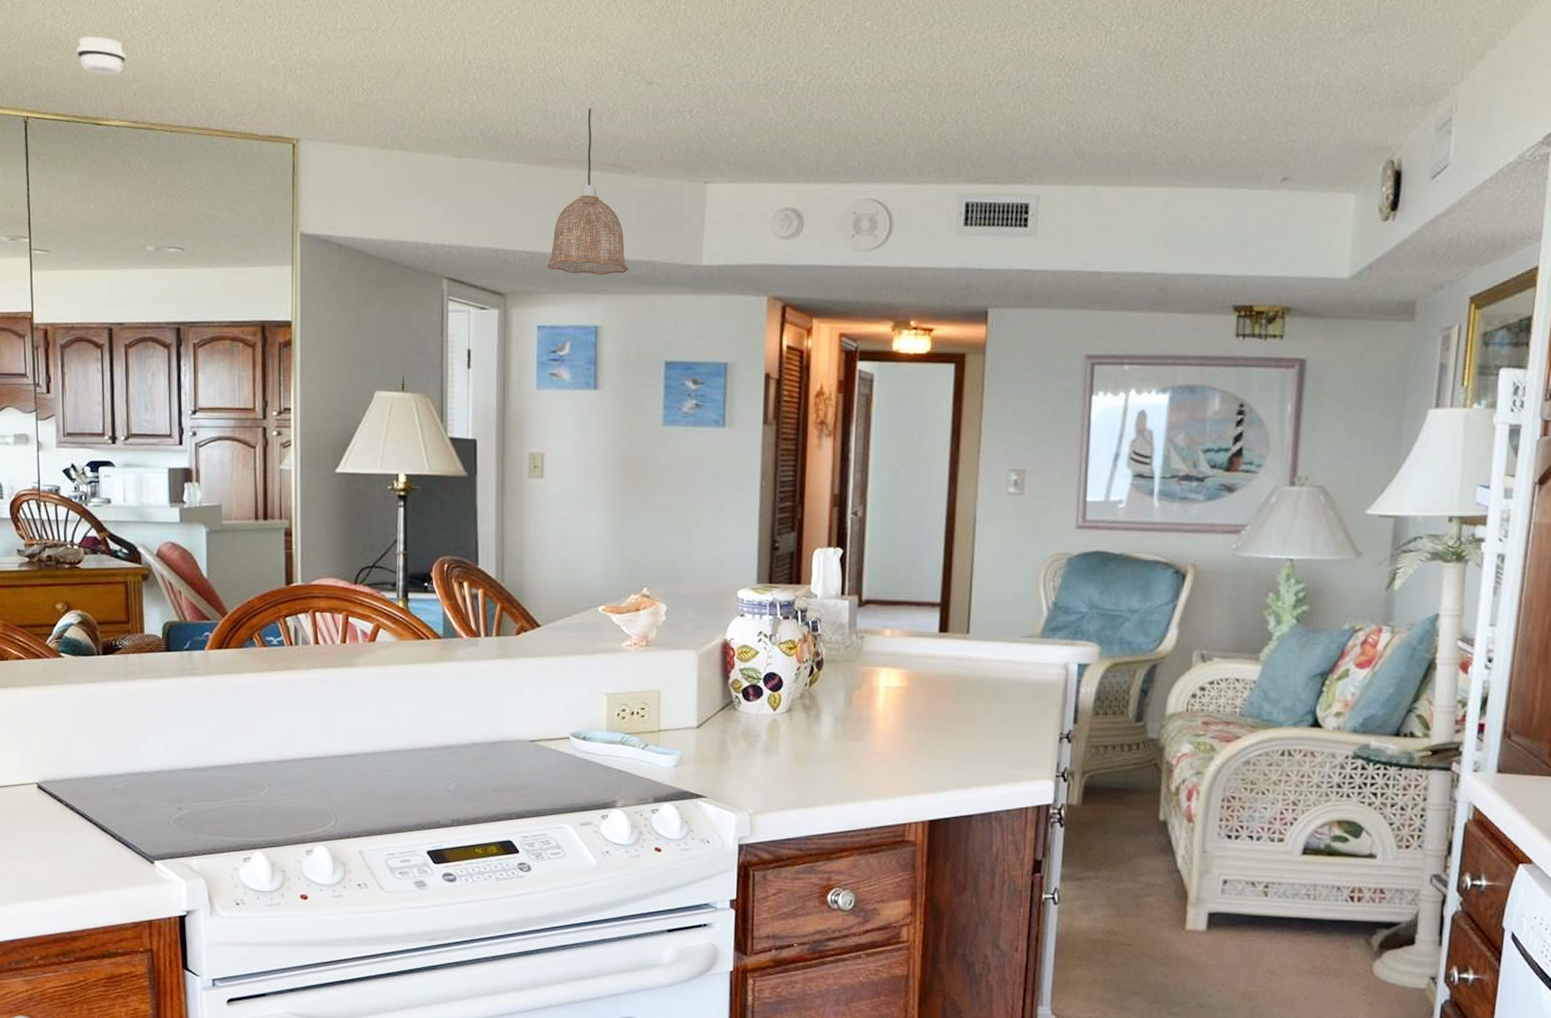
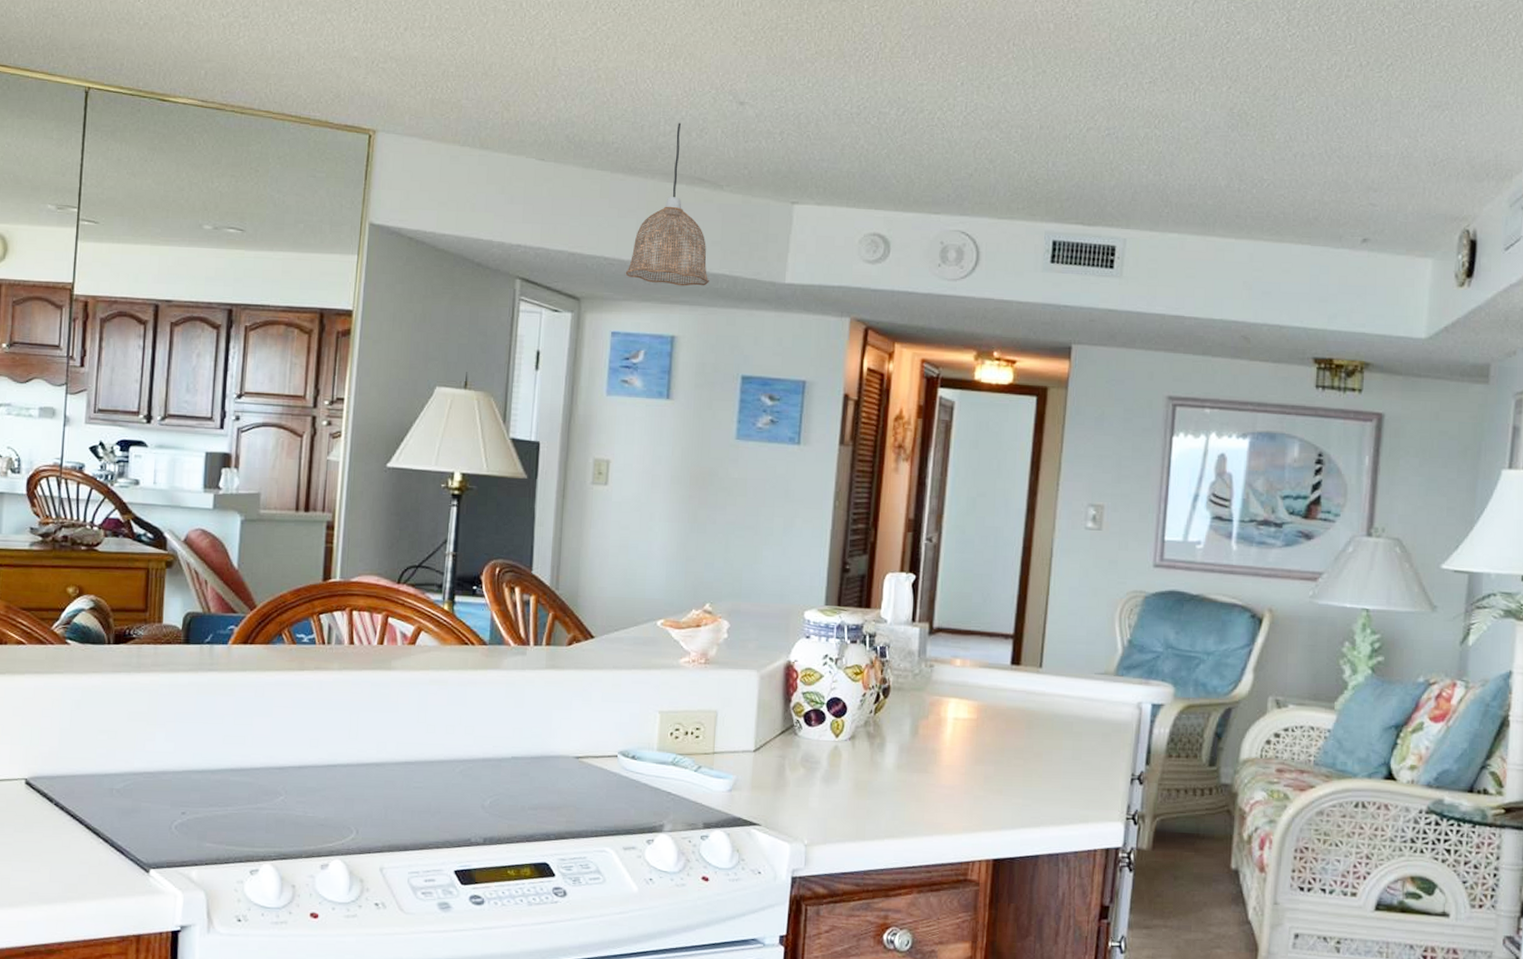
smoke detector: present [76,36,126,76] -> none [148,13,201,54]

